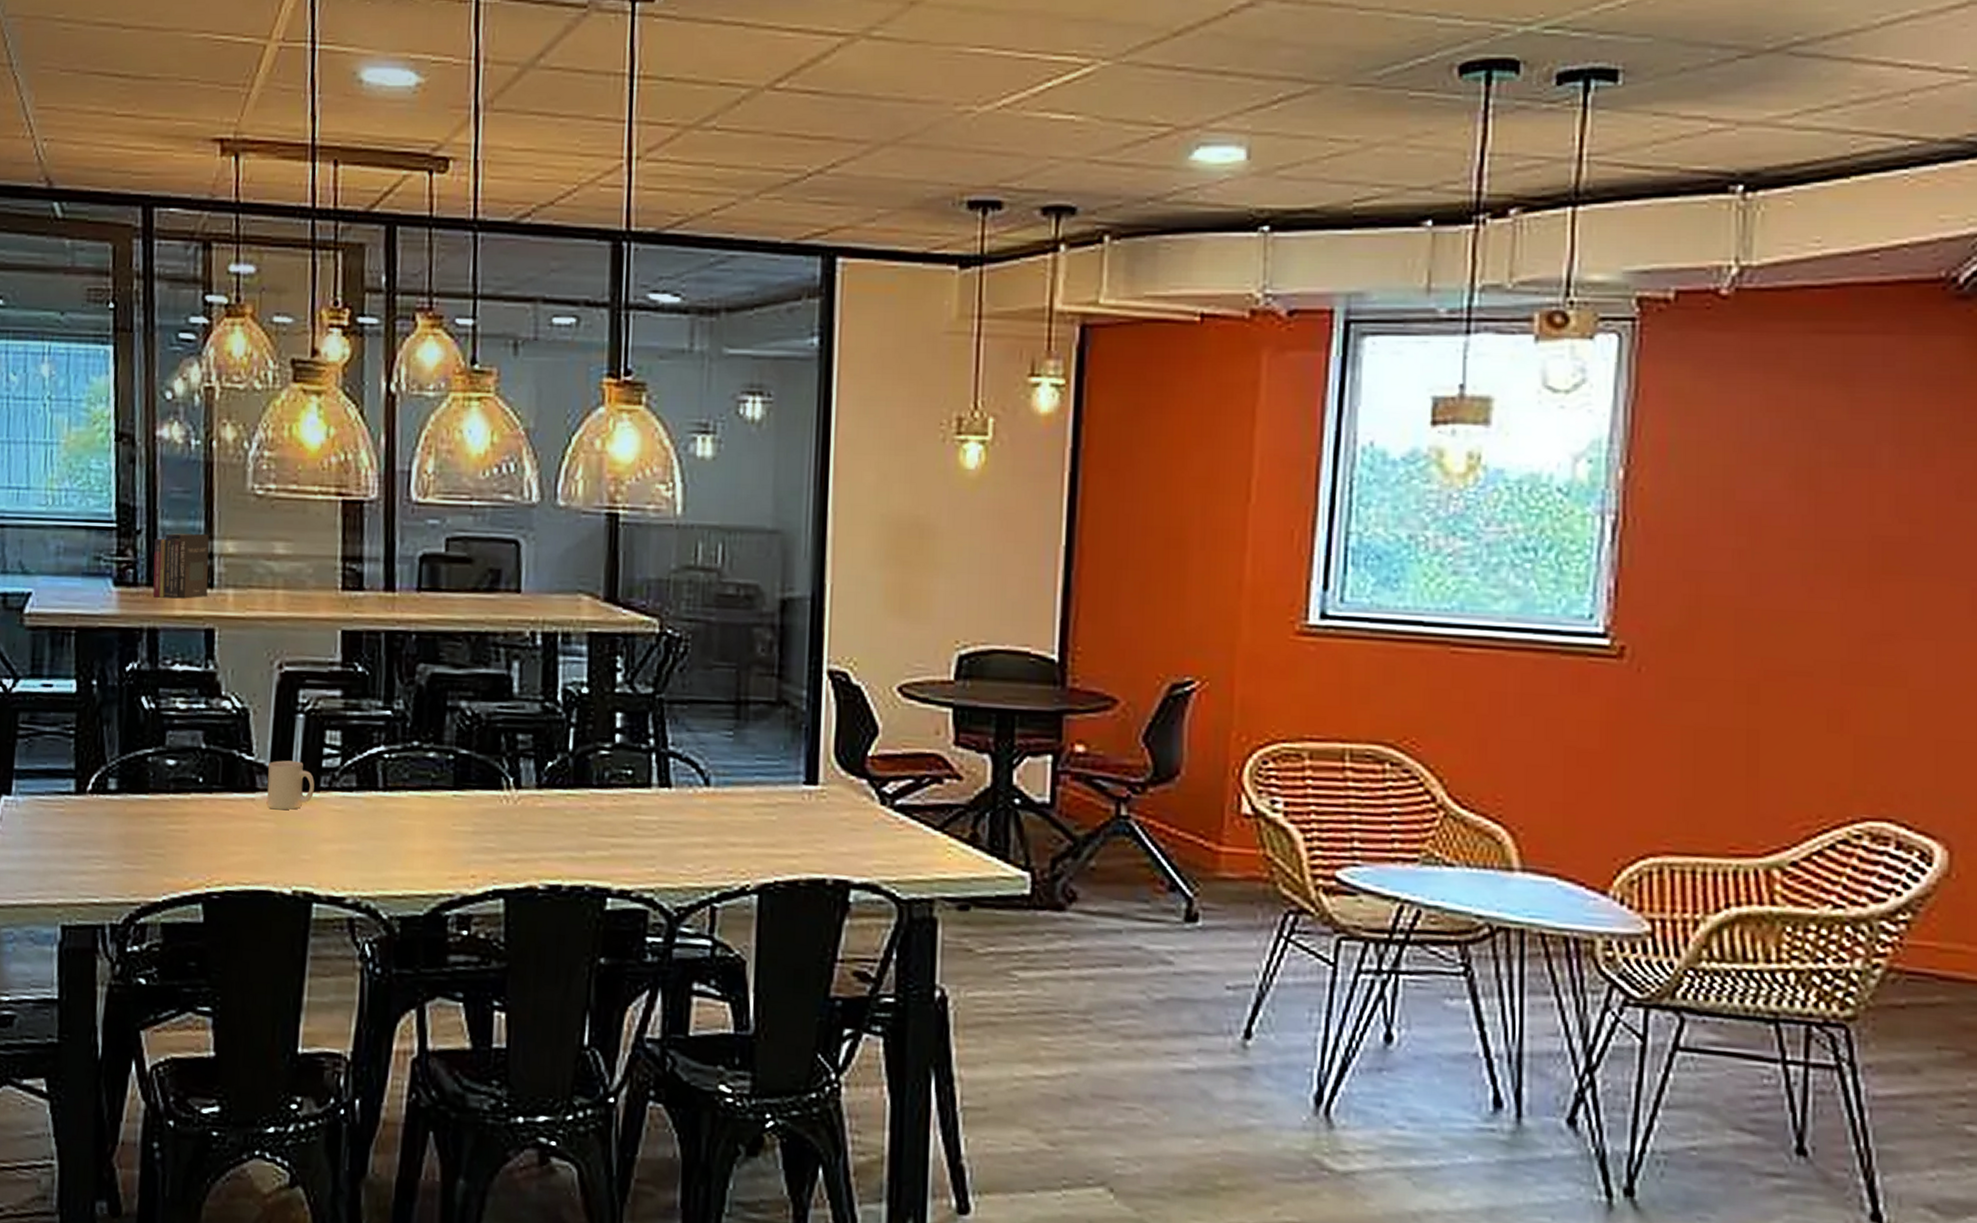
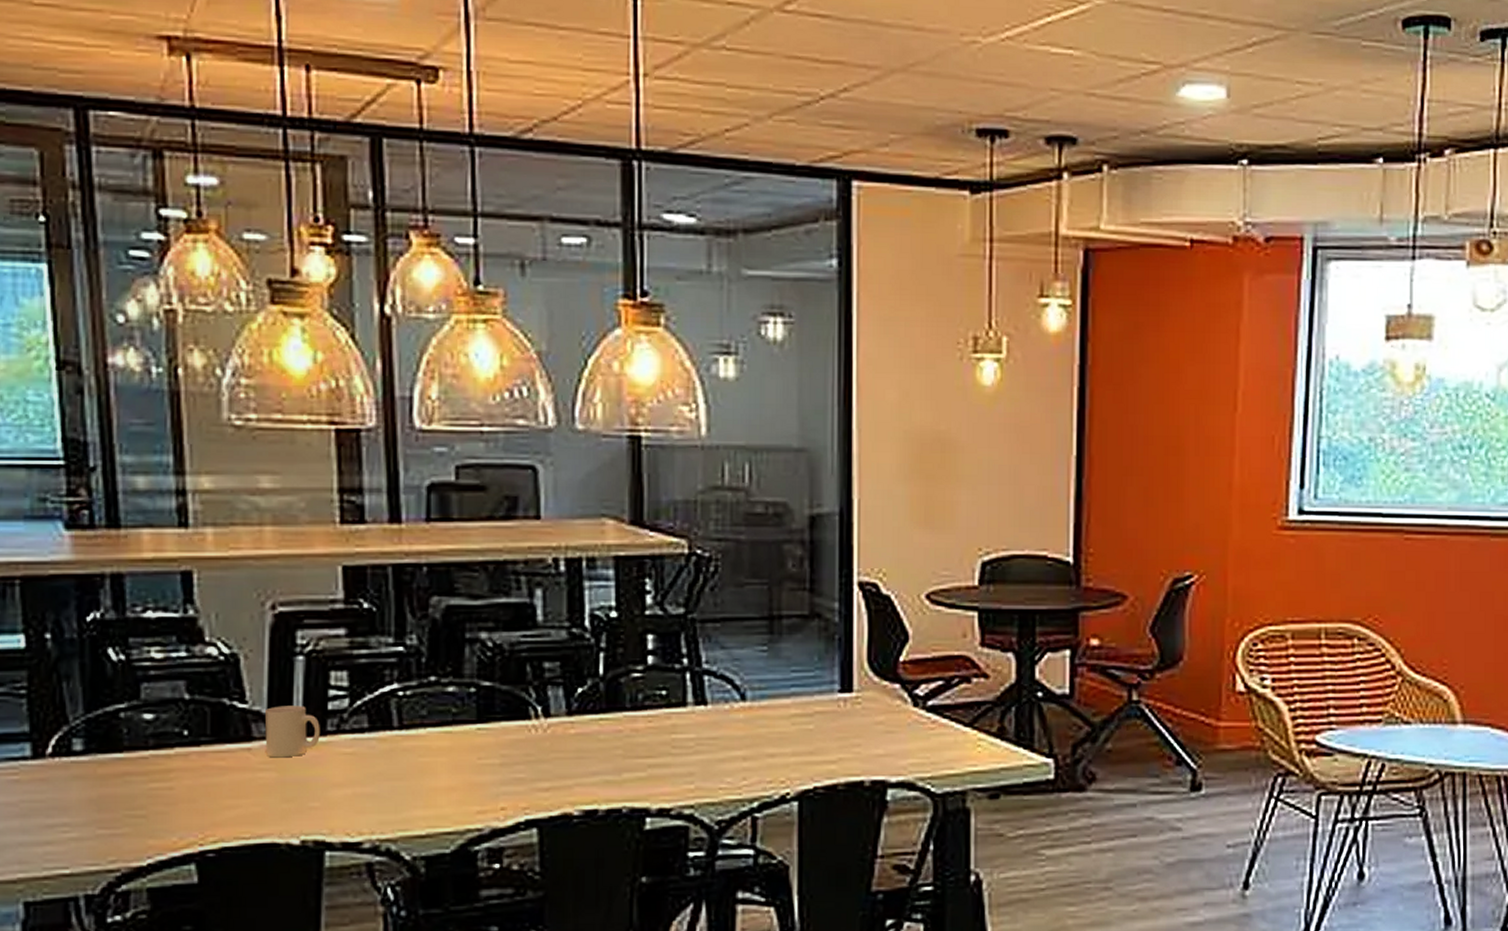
books: present [152,533,209,599] -> none [112,469,182,540]

